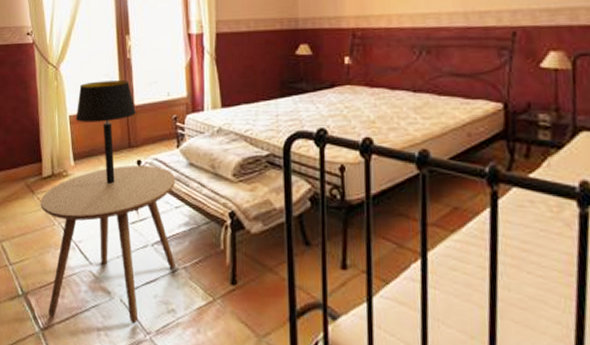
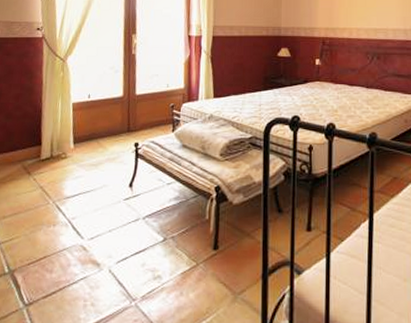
side table: present [40,165,176,324] -> none [35,147,170,292]
table lamp: present [75,80,136,184] -> none [78,73,137,164]

